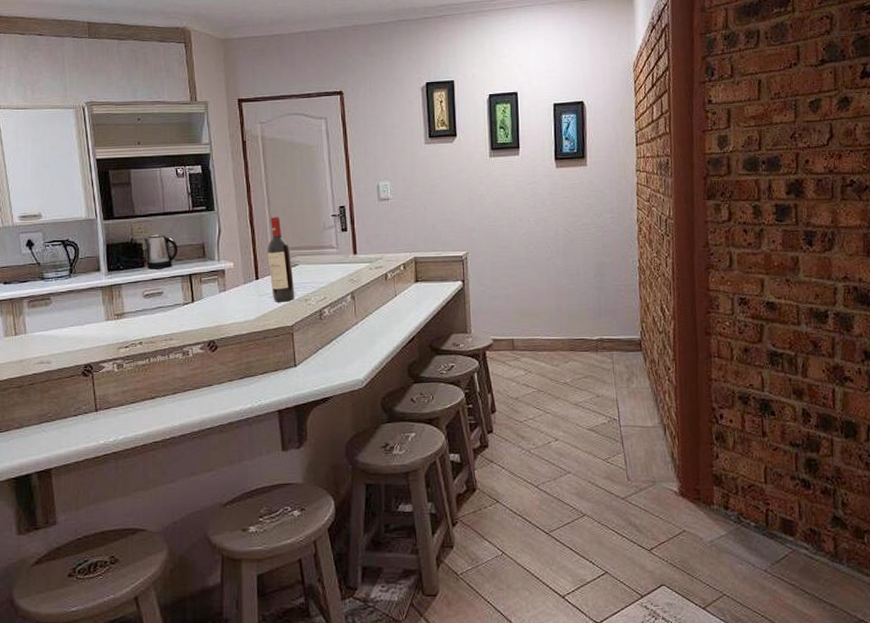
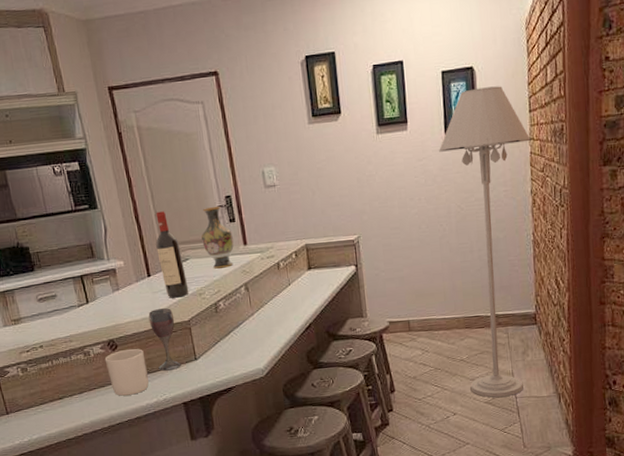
kettle: present [144,234,179,270] -> none [30,236,67,273]
mug: none [203,350,245,399] -> present [104,348,149,396]
cup: none [252,312,280,376] -> present [148,308,182,371]
vase: none [312,215,345,276] -> present [201,205,235,269]
floor lamp: none [549,120,637,425] -> present [439,86,531,398]

